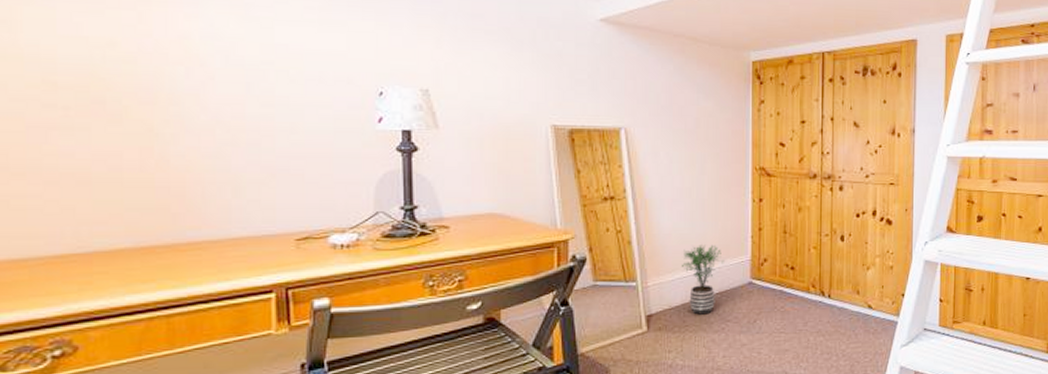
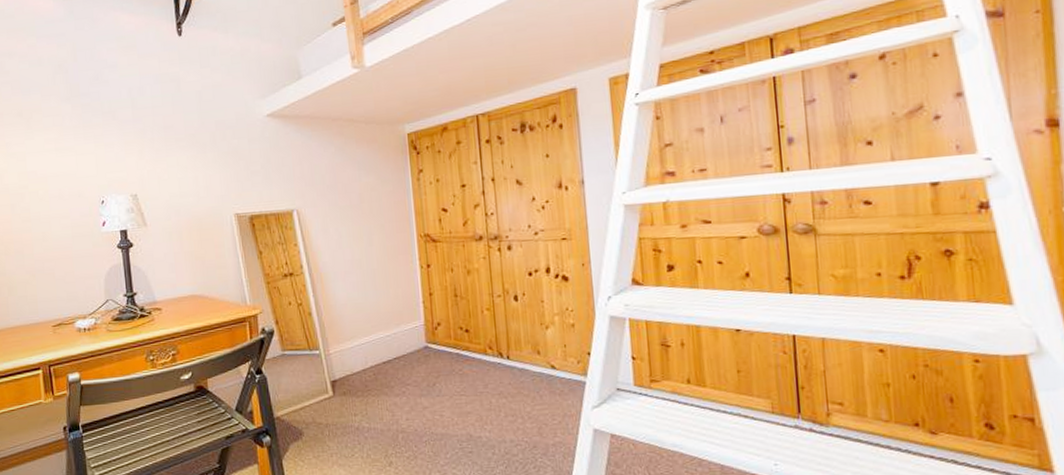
potted plant: present [682,244,724,315] -> none [359,312,399,380]

